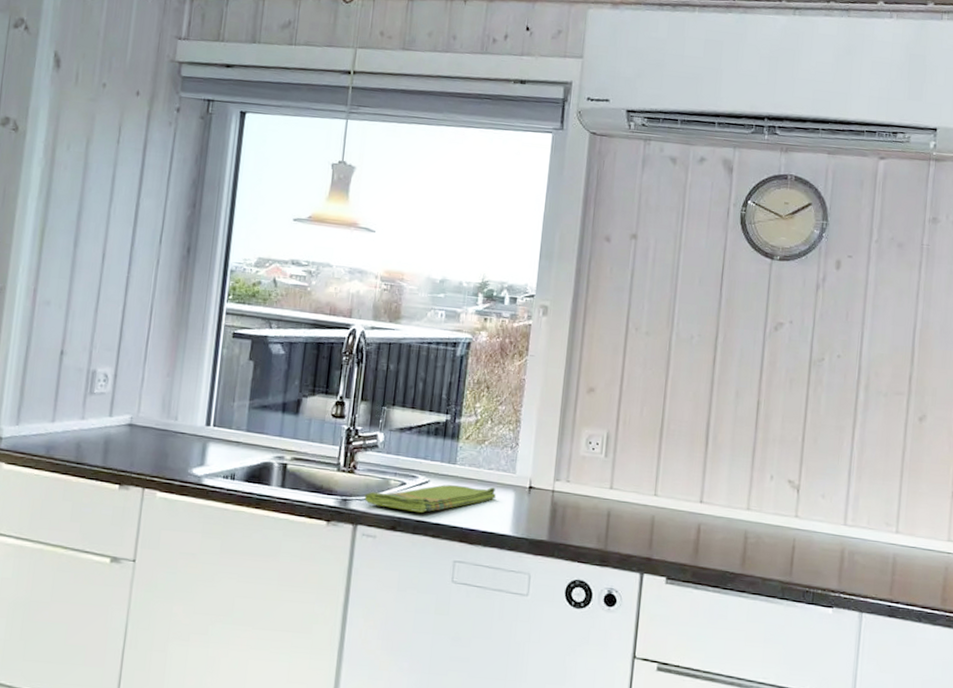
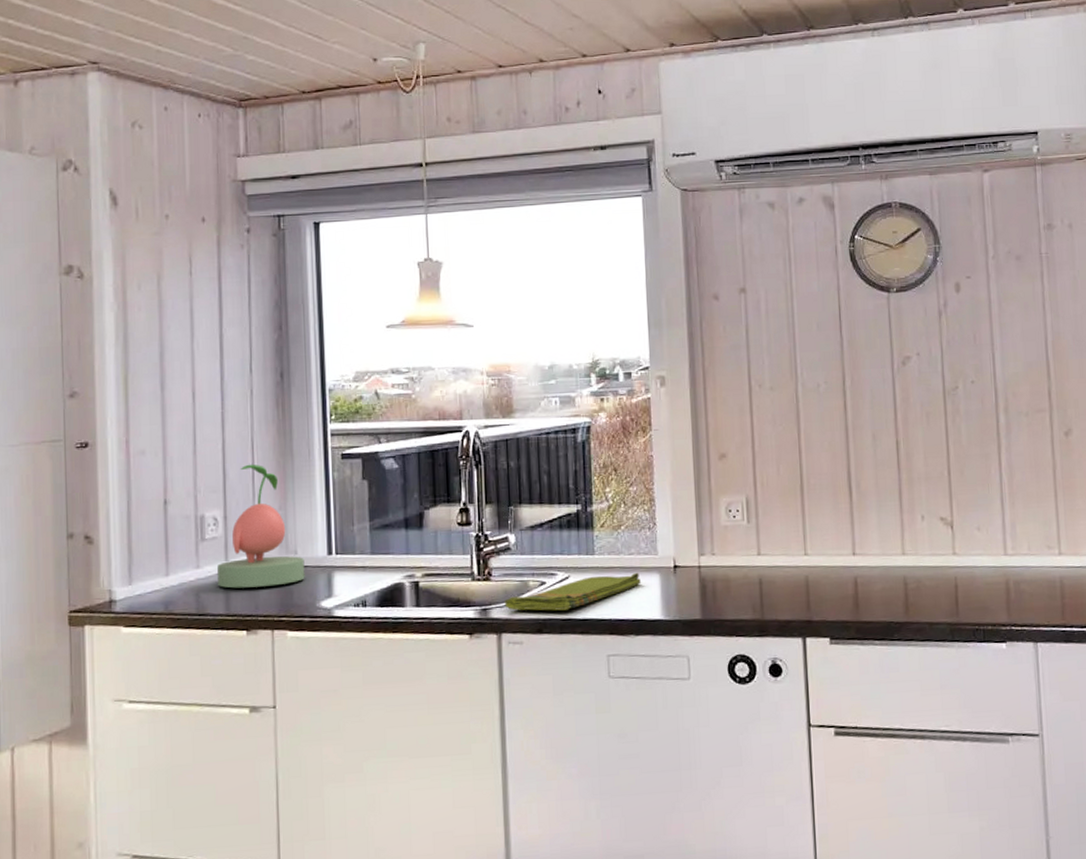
plant: none [99,329,184,448] -> present [217,464,305,589]

